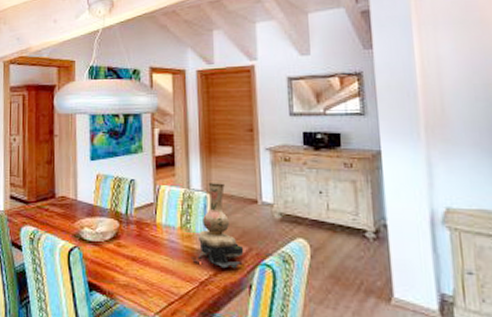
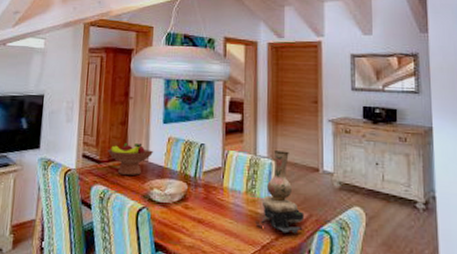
fruit bowl: none [34,181,83,215] -> present [107,142,154,175]

